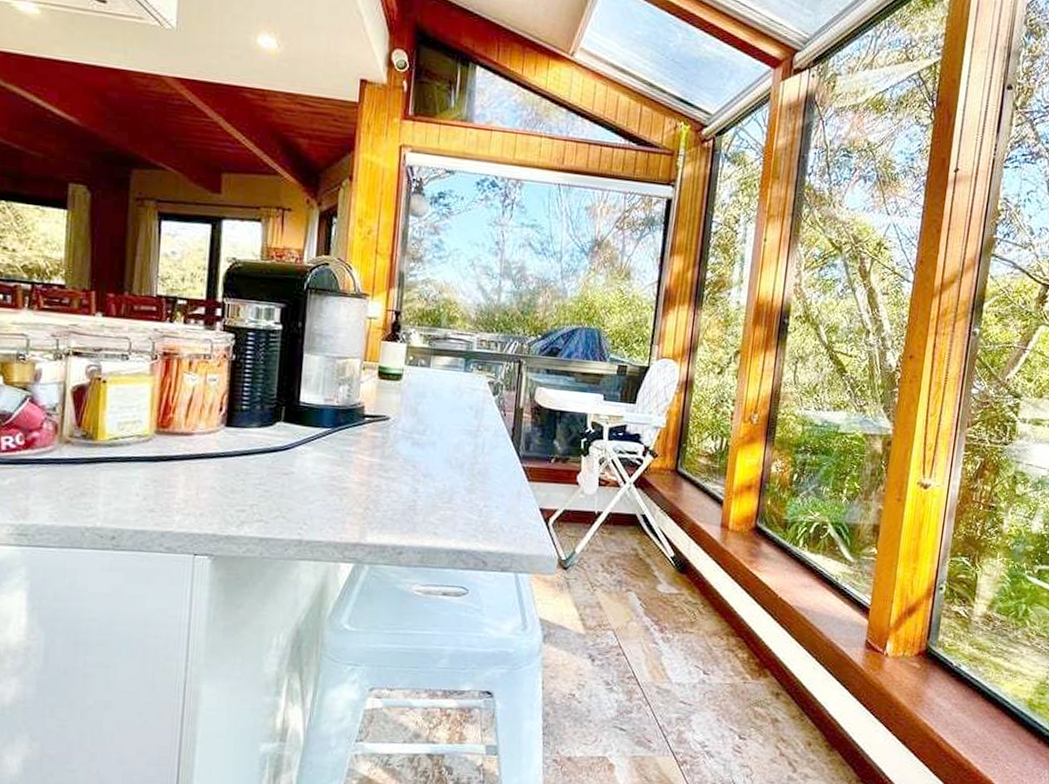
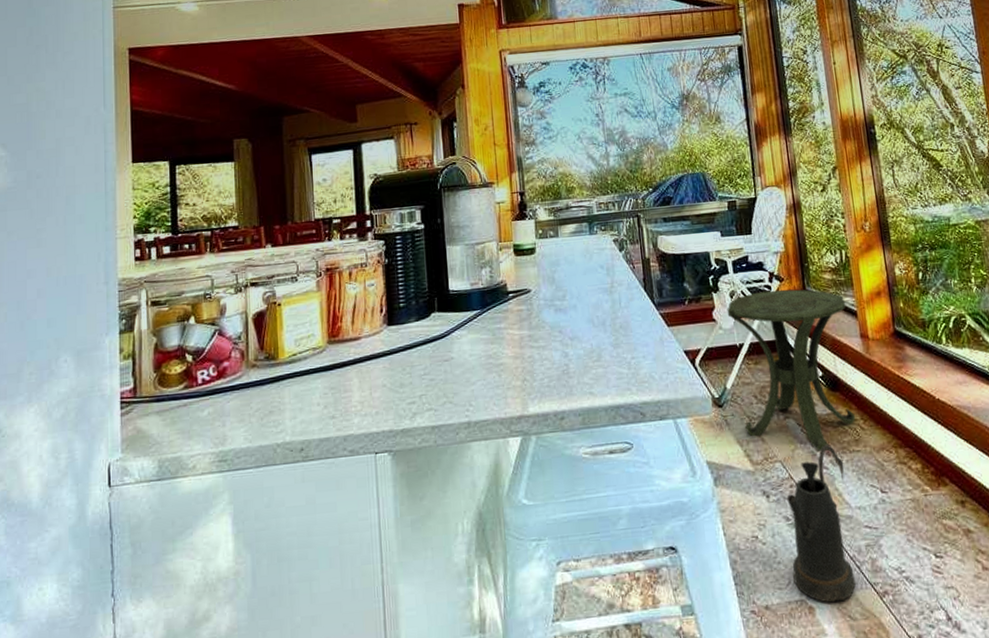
side table: none [584,463,715,627] -> present [727,289,856,451]
watering can: none [600,621,674,764] -> present [786,444,856,603]

